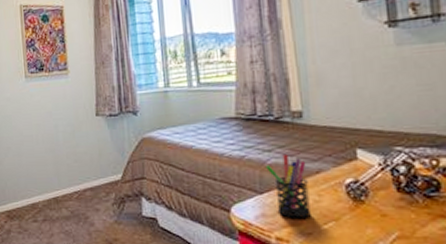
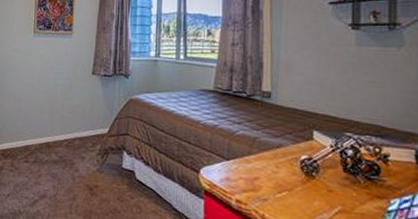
pen holder: present [266,153,311,218] -> none [235,127,269,186]

